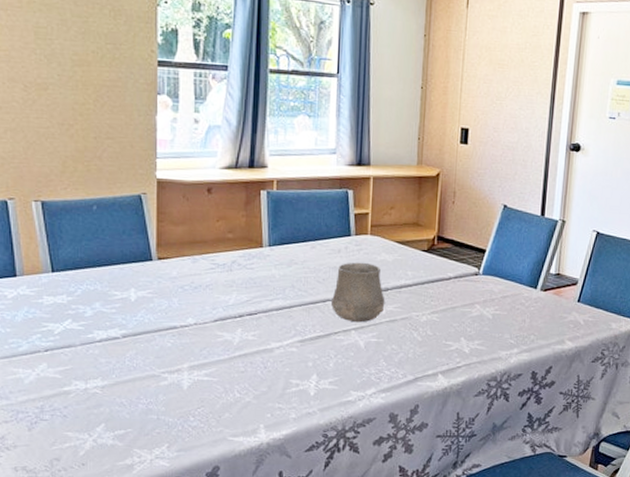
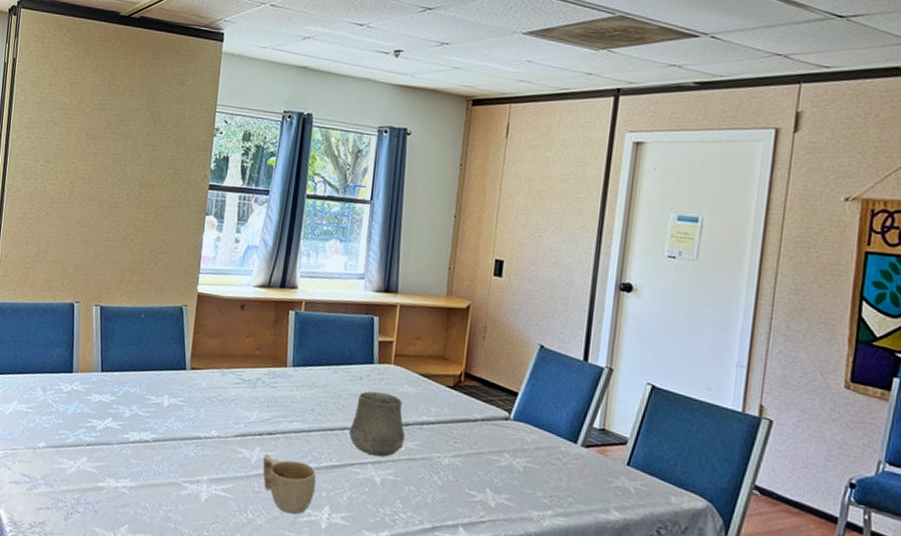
cup: none [245,334,301,387] -> present [262,454,316,514]

